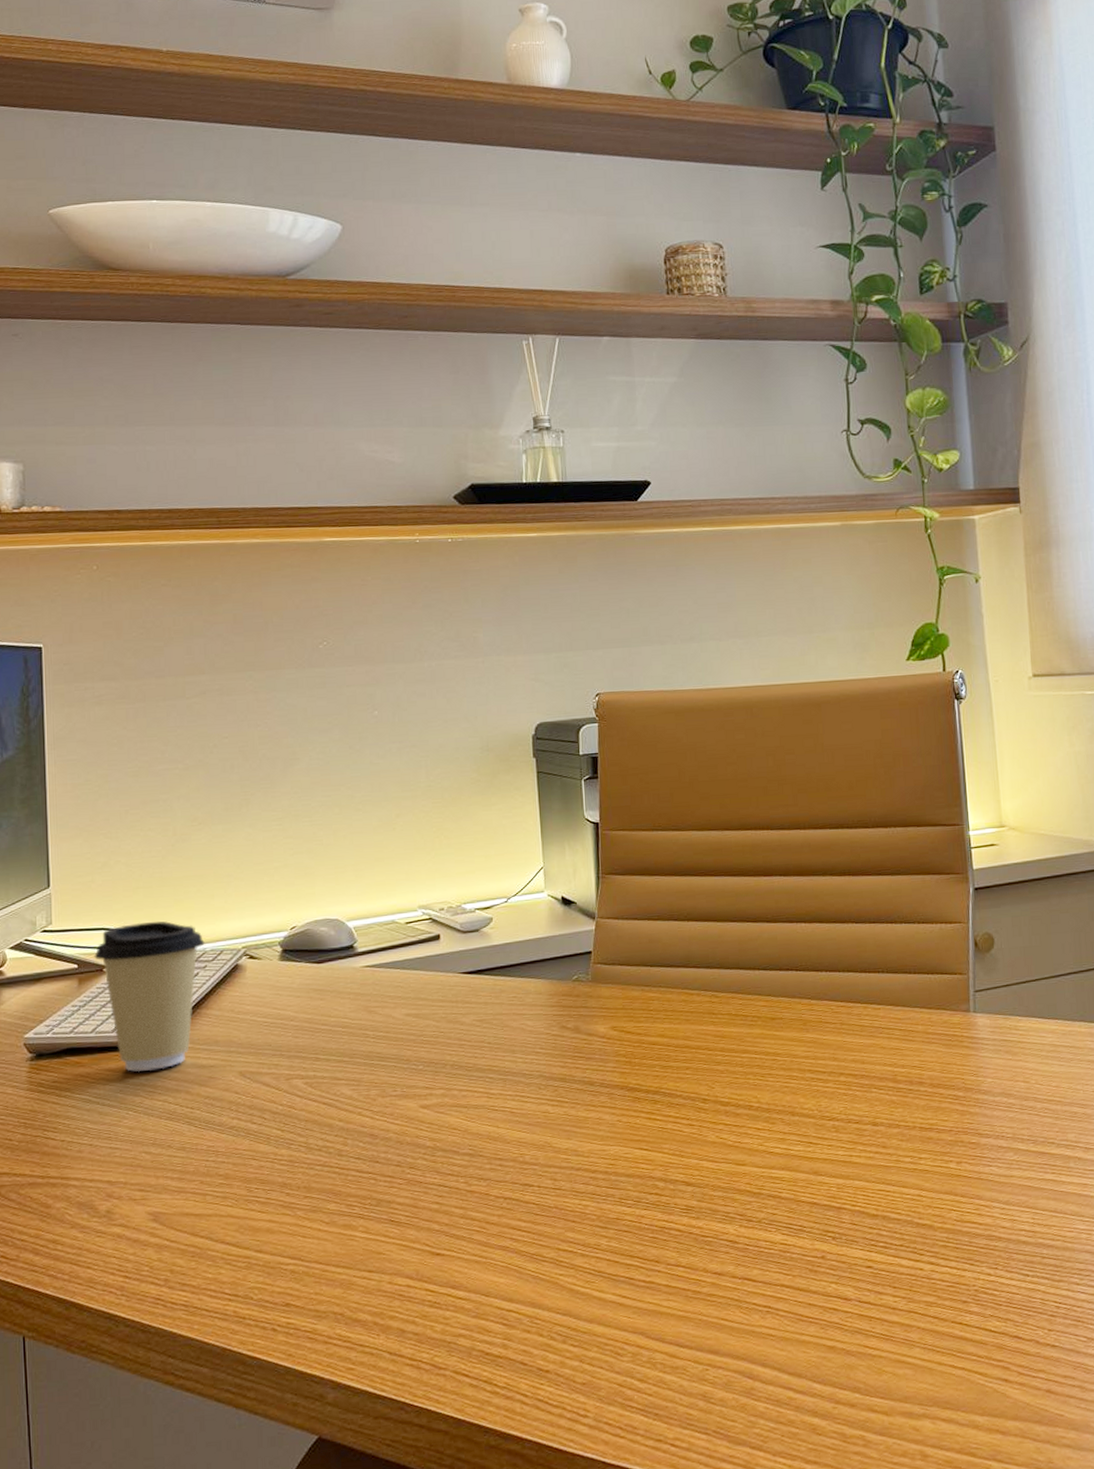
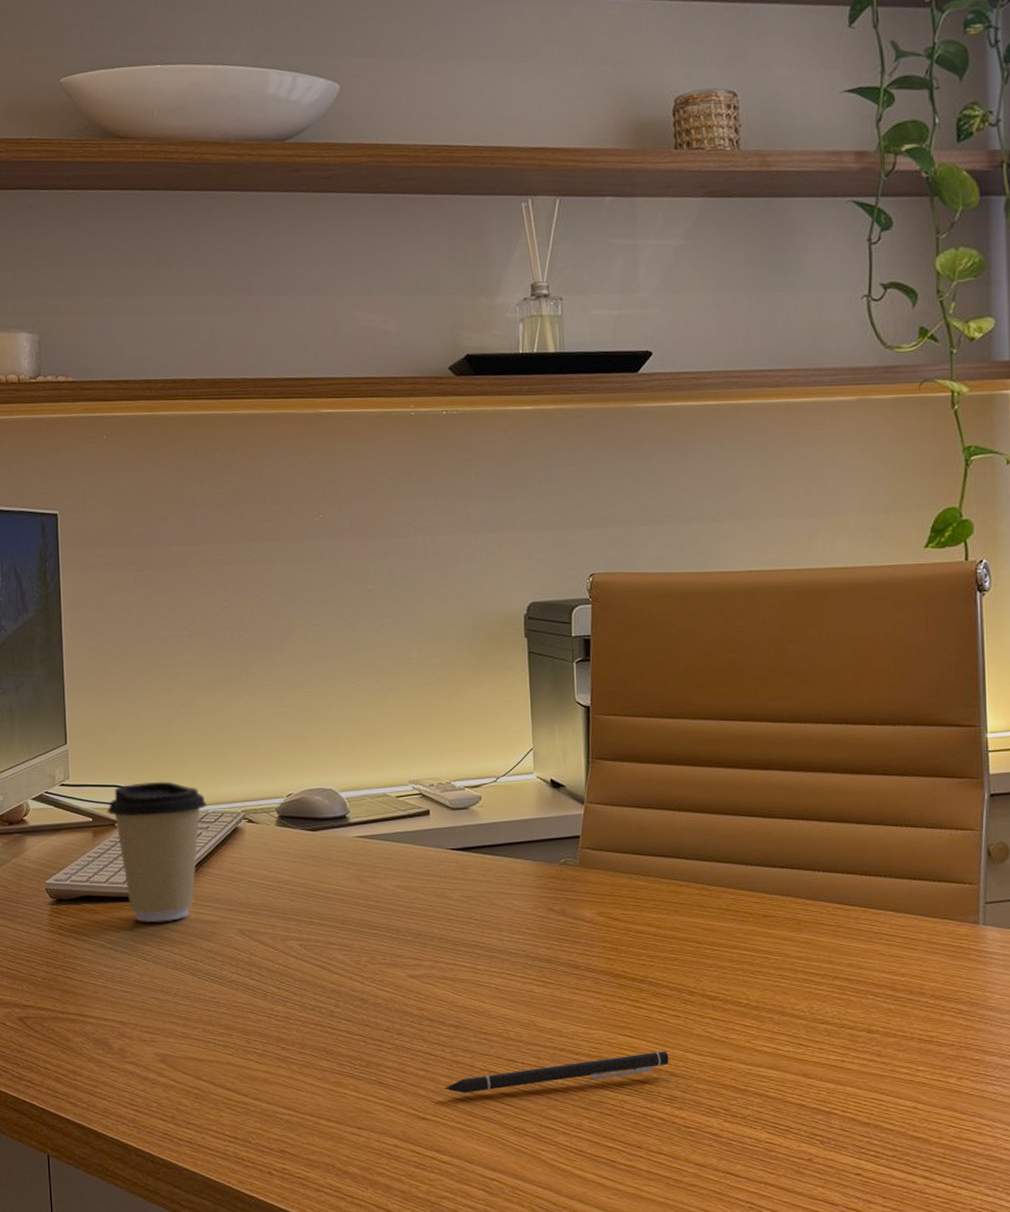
pen: none [459,1161,685,1224] -> present [444,1051,669,1093]

